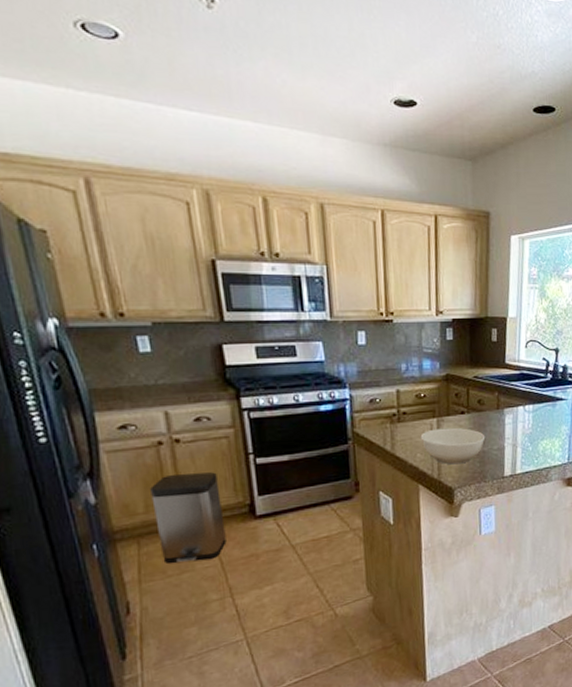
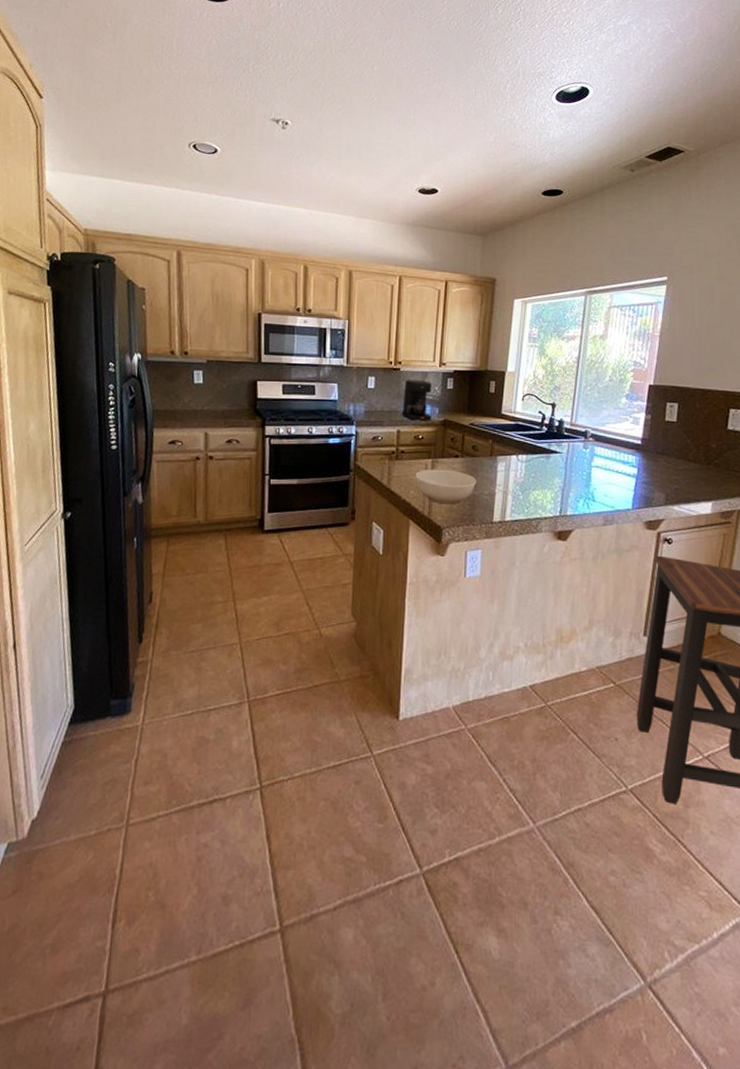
pedal bin: present [150,472,227,563] -> none [183,486,238,565]
coffee maker: none [399,332,433,378] -> present [401,380,432,421]

